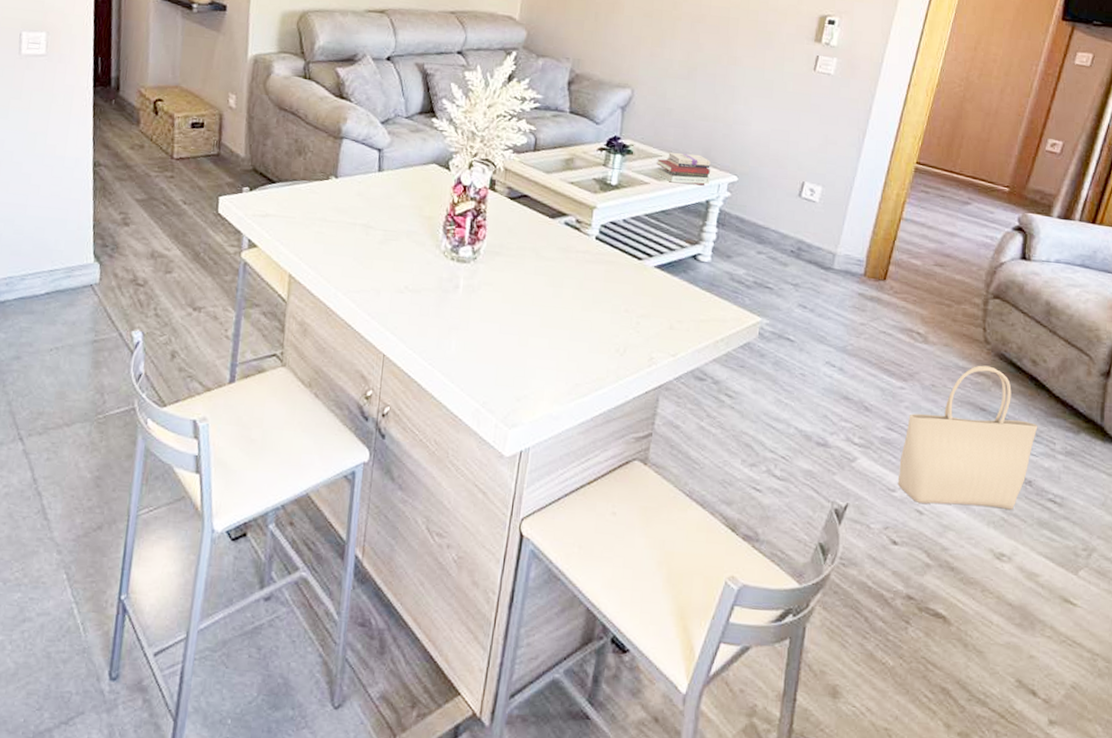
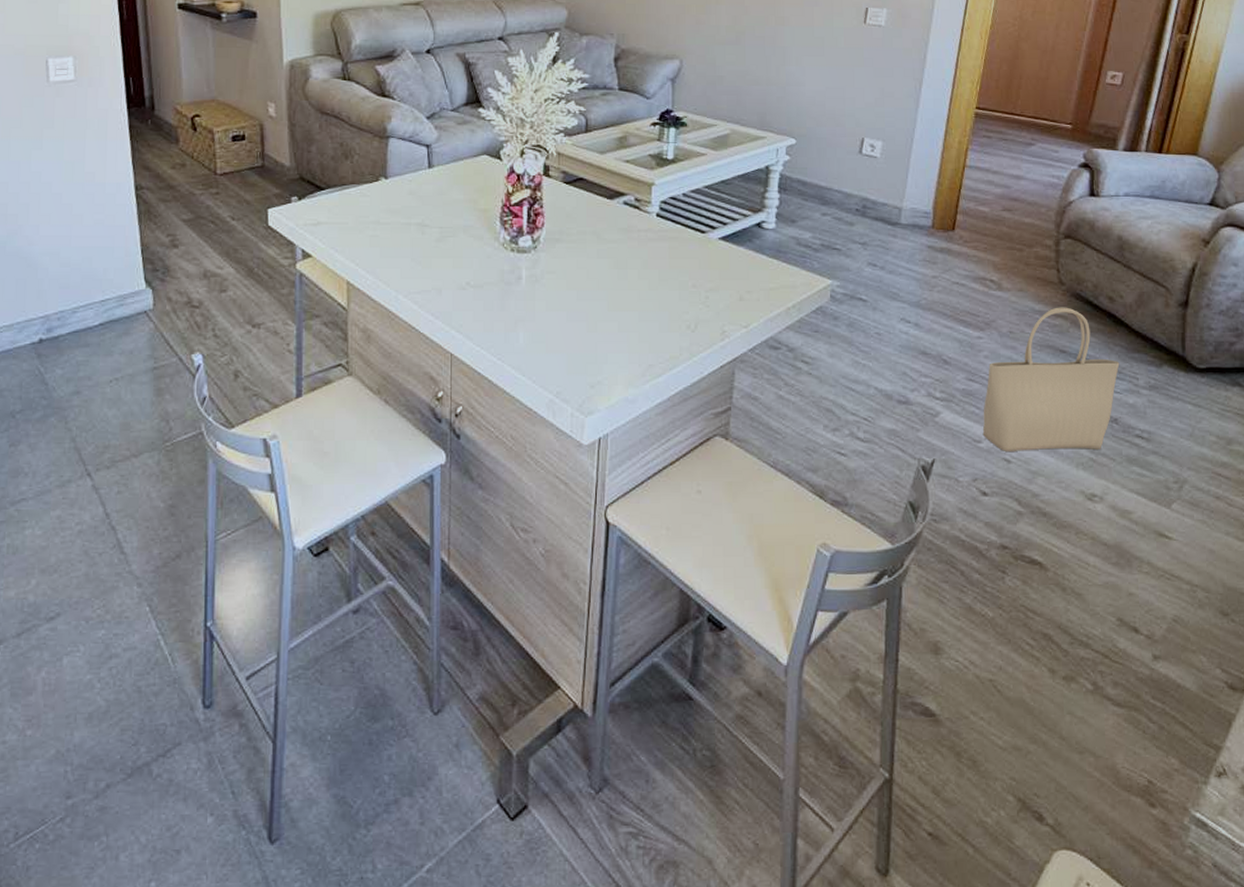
books: present [657,152,711,186] -> none [712,120,768,152]

